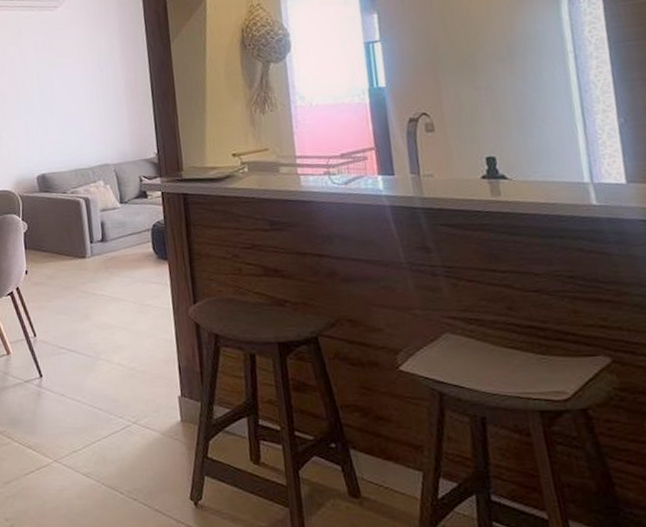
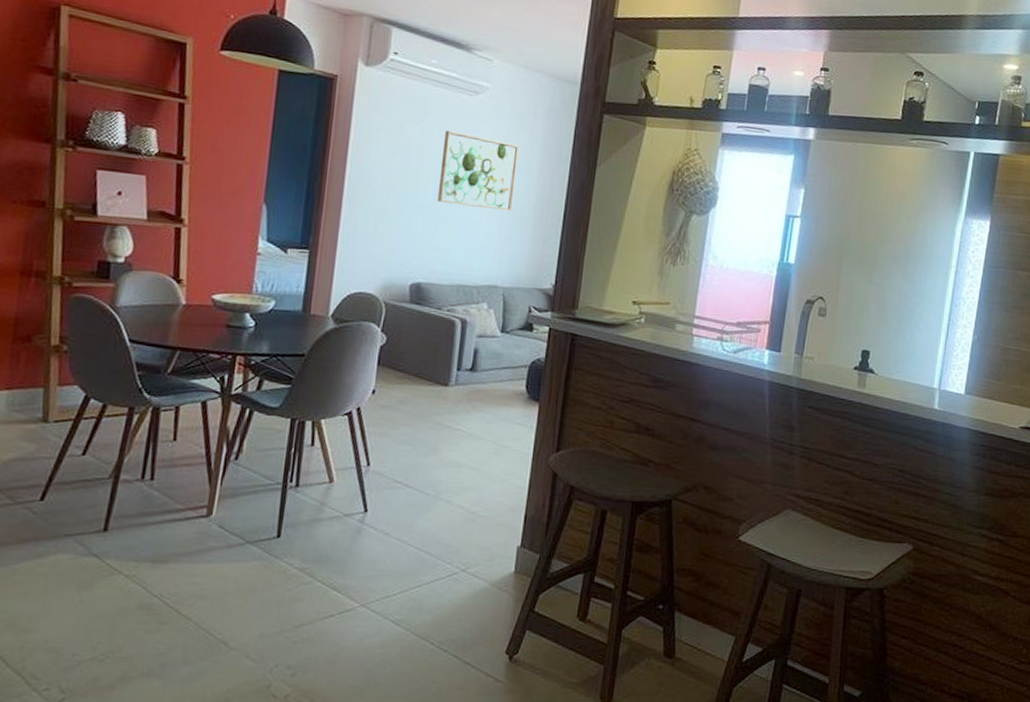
wall art: none [38,41,106,104] -> present [437,130,519,212]

